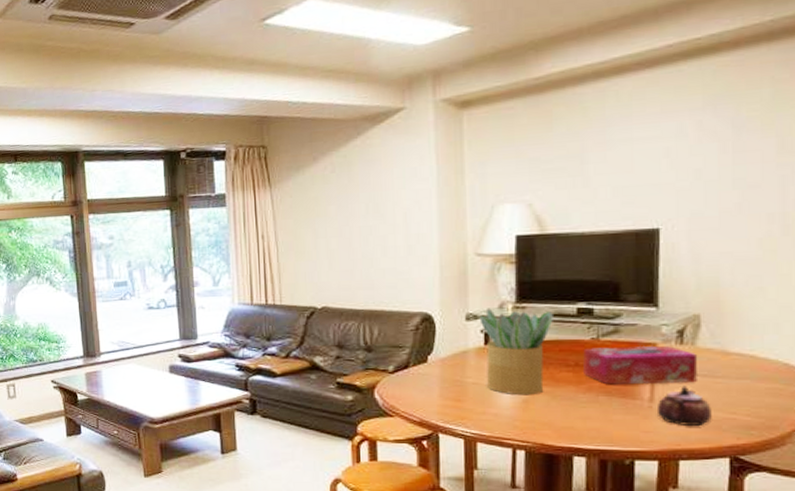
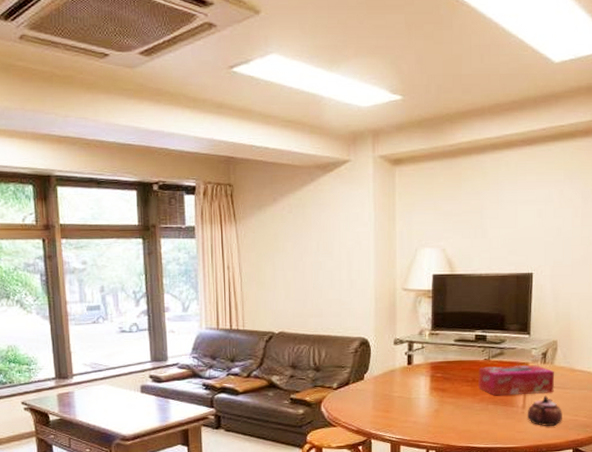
potted plant: present [479,308,553,396] -> none [404,334,458,406]

